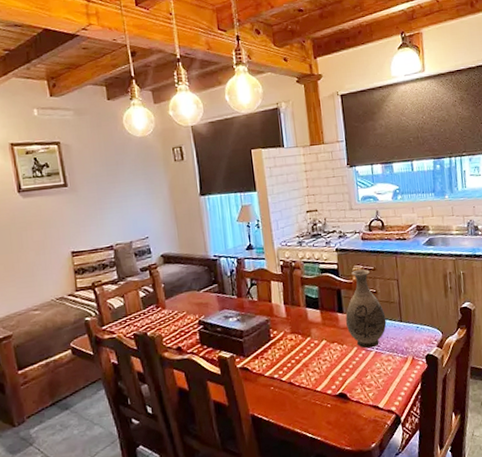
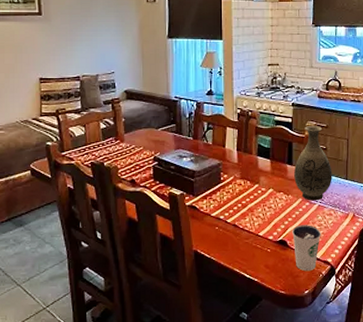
dixie cup: none [351,373,382,424] -> present [292,225,321,272]

